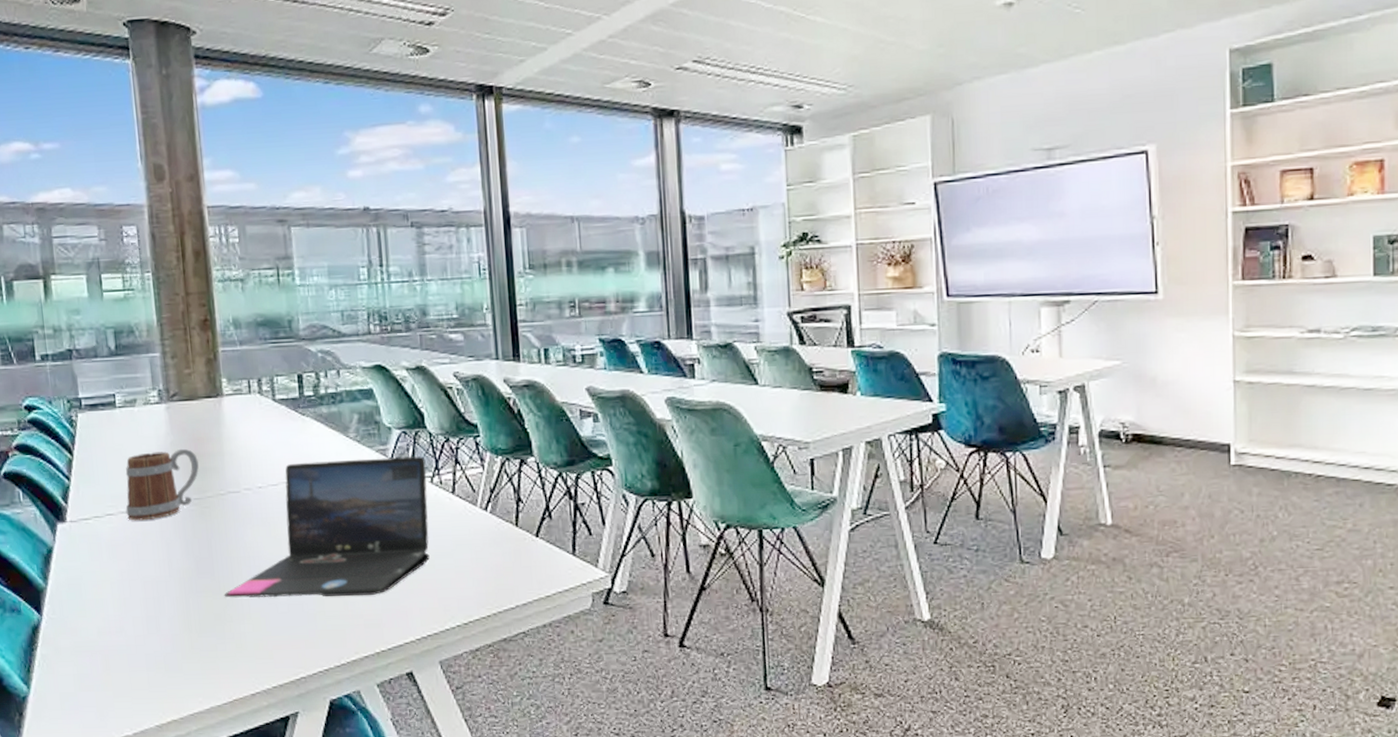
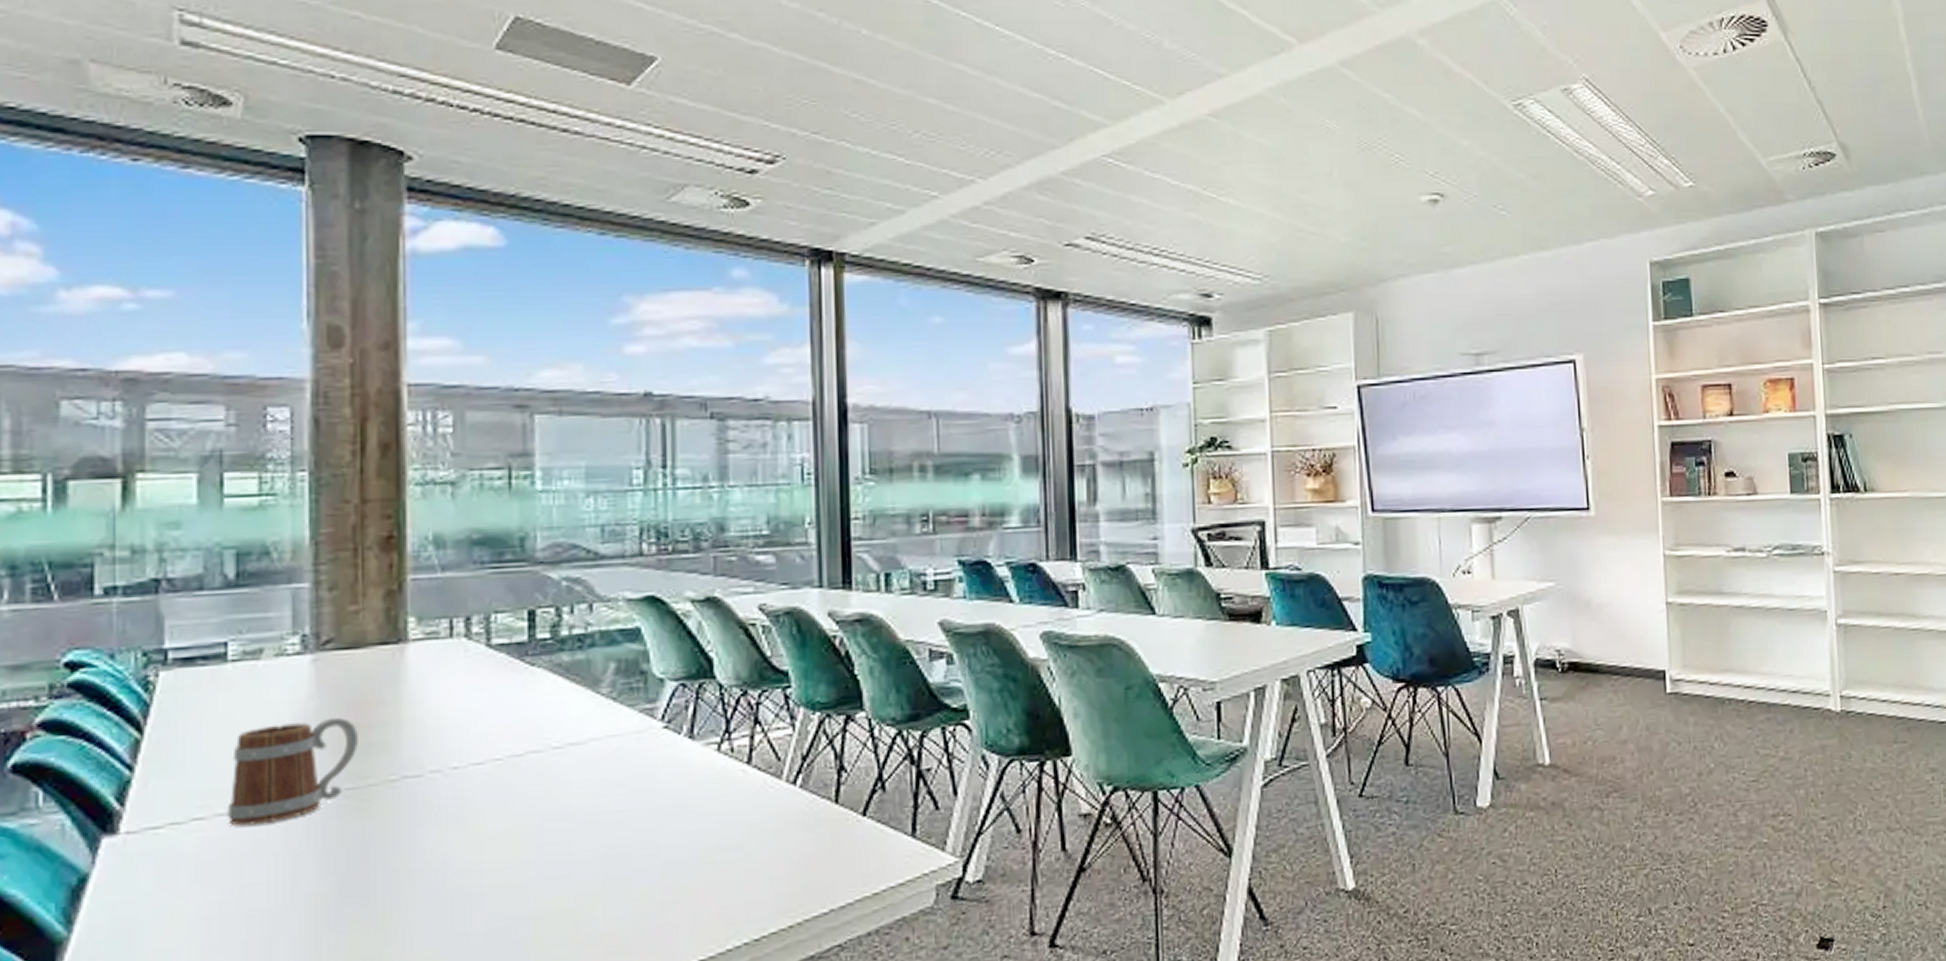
laptop: present [224,456,430,598] -> none [382,716,712,931]

